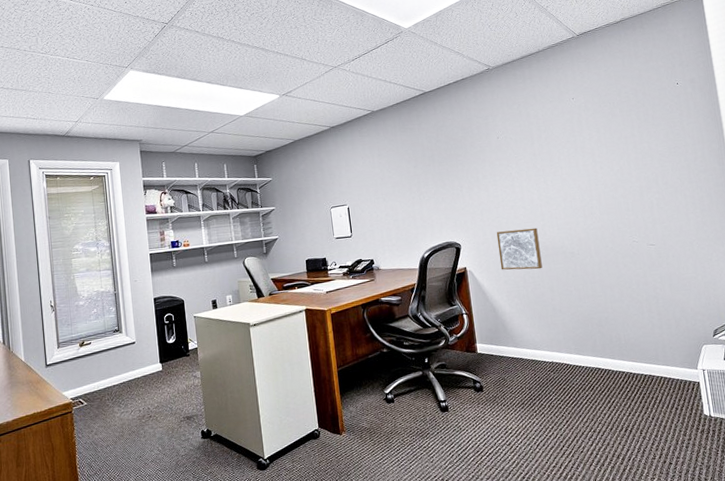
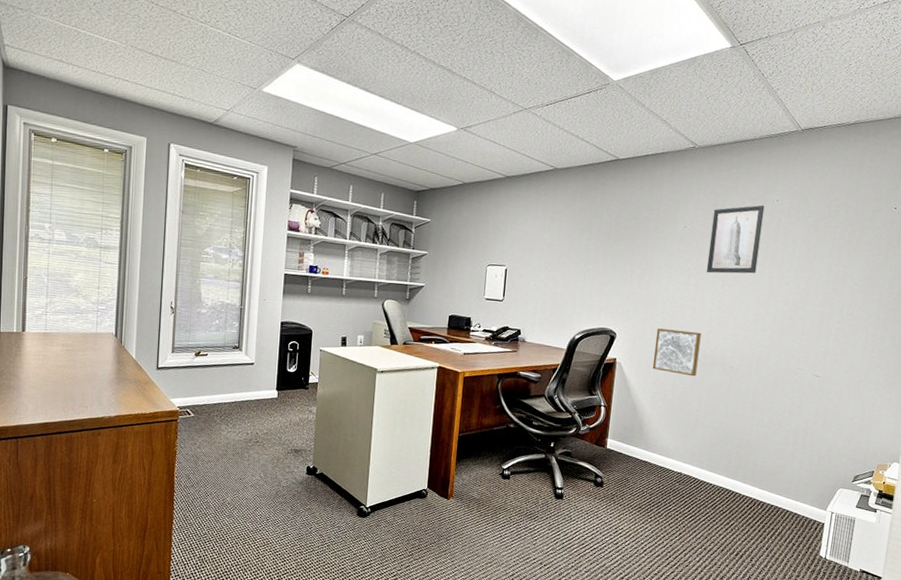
wall art: none [519,105,571,174] -> present [706,205,765,274]

